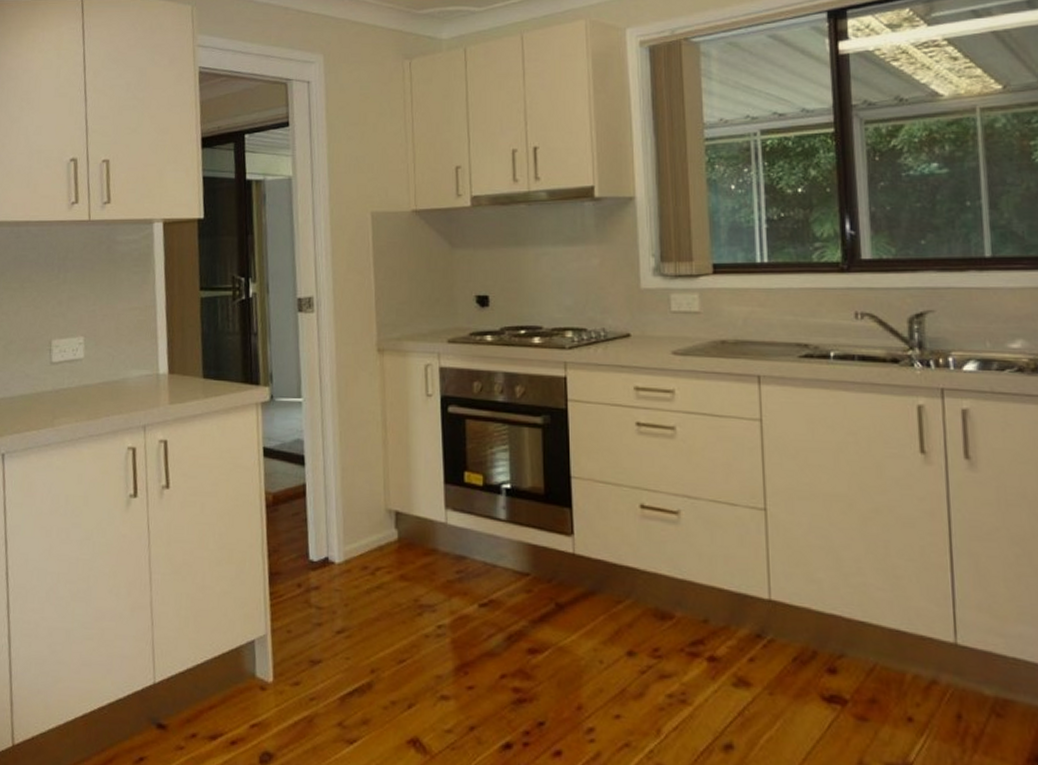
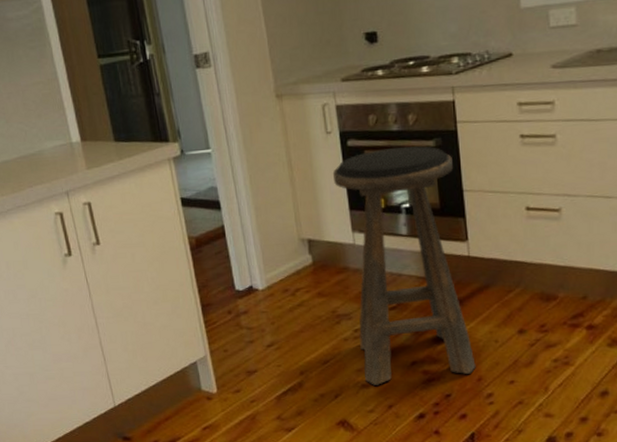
stool: none [429,420,576,699] -> present [332,145,476,385]

